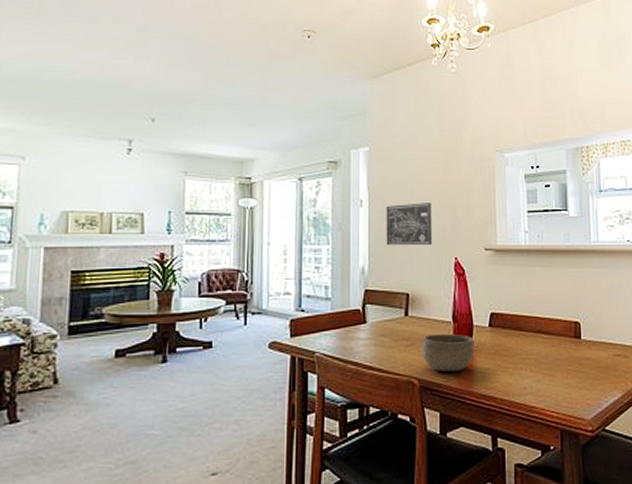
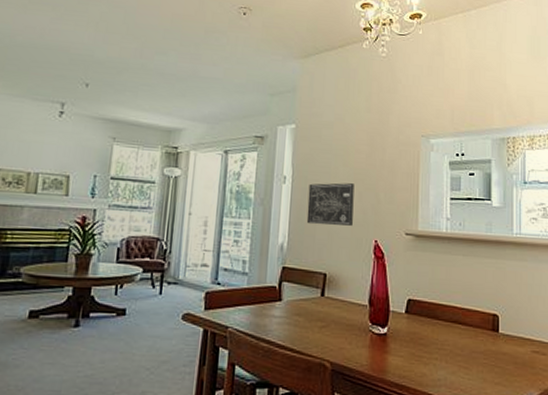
bowl: present [421,333,475,373] -> none [335,316,390,358]

